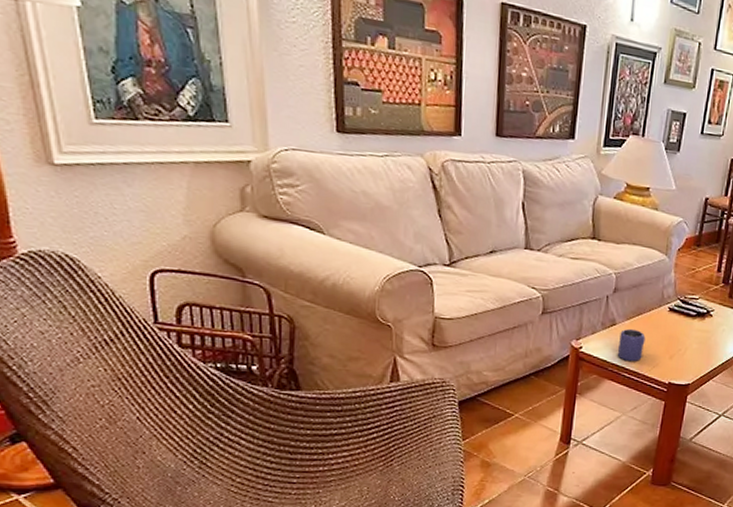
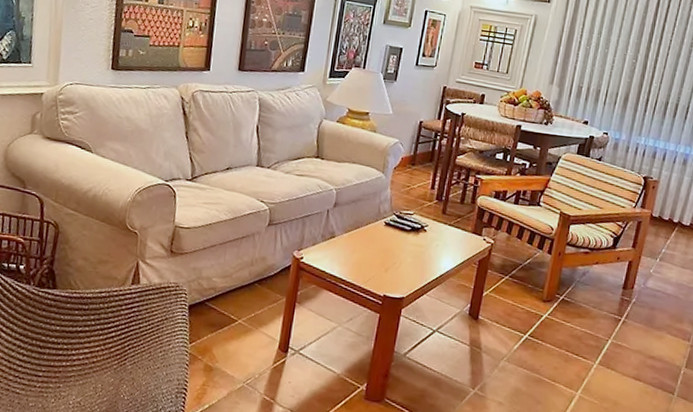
mug: present [618,328,646,361] -> none [336,241,362,273]

